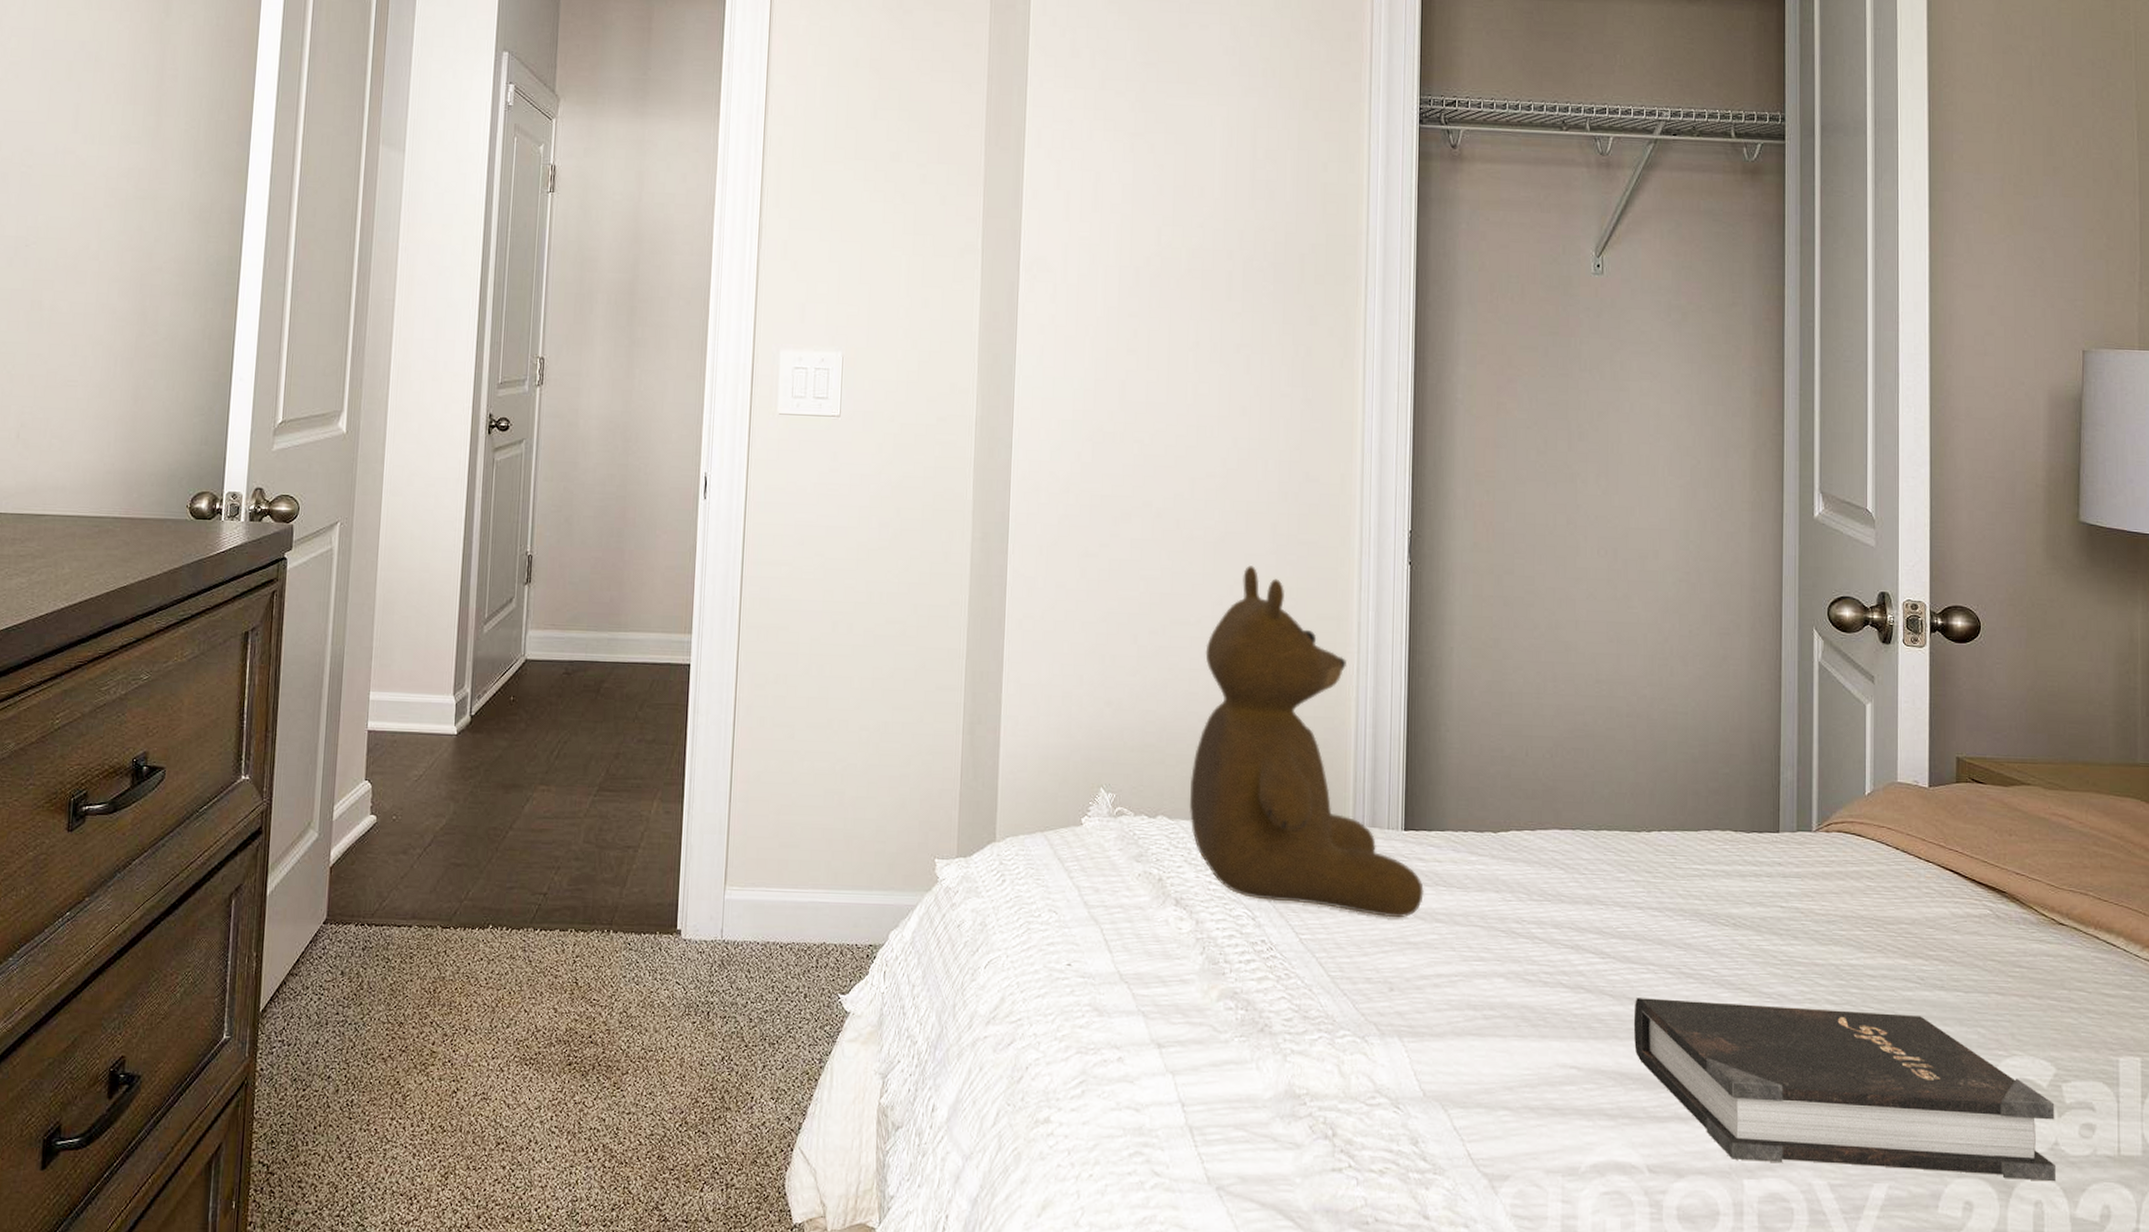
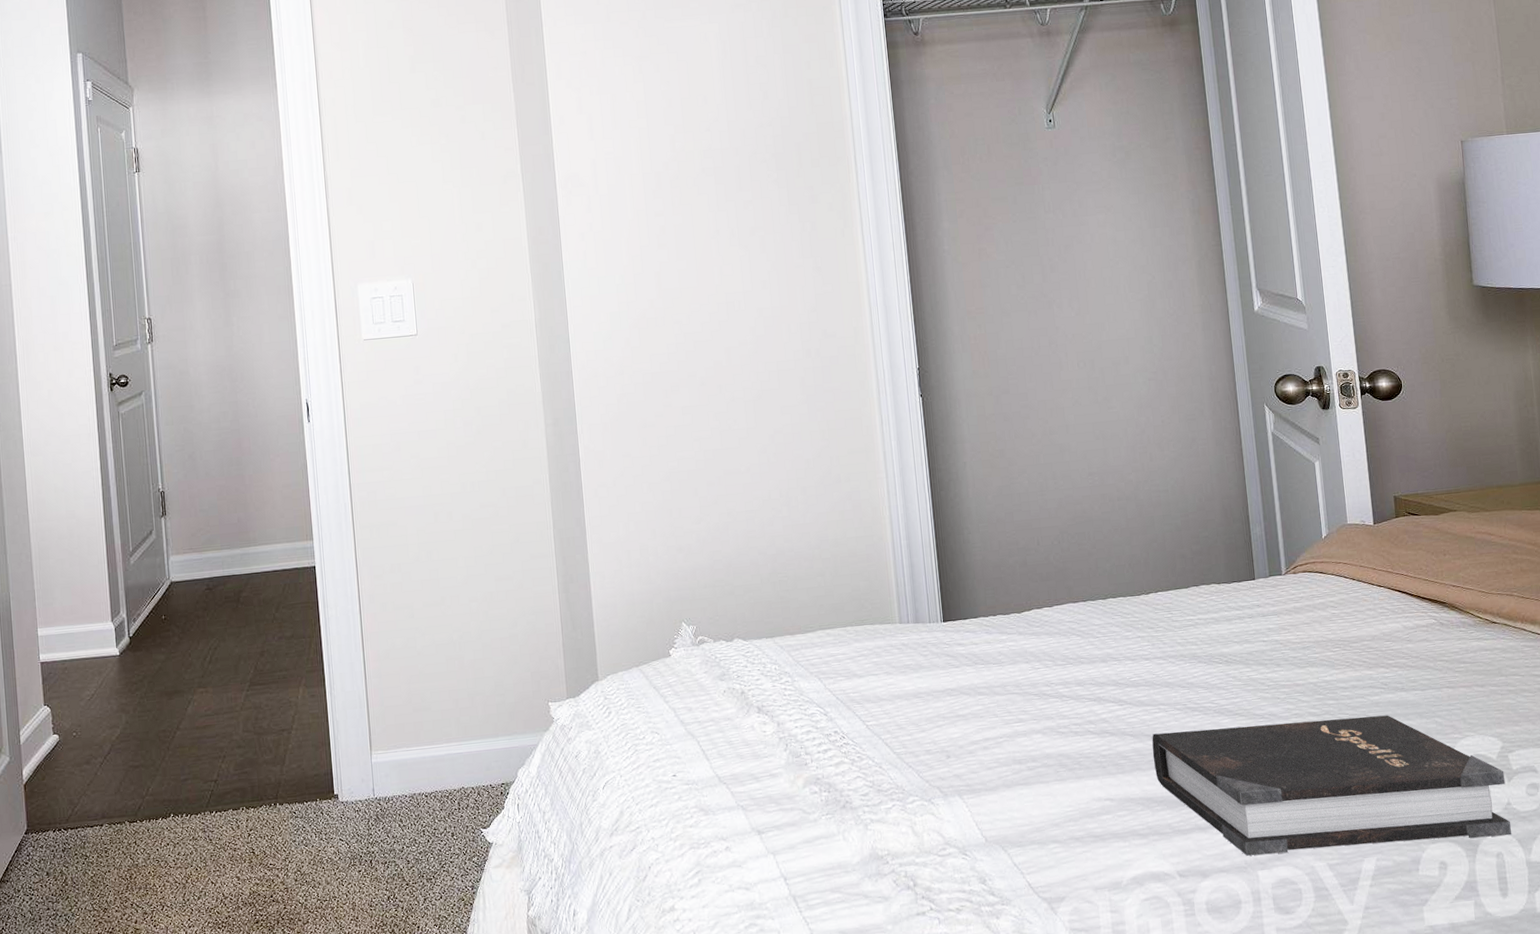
teddy bear: present [1189,565,1424,918] -> none [757,416,966,698]

